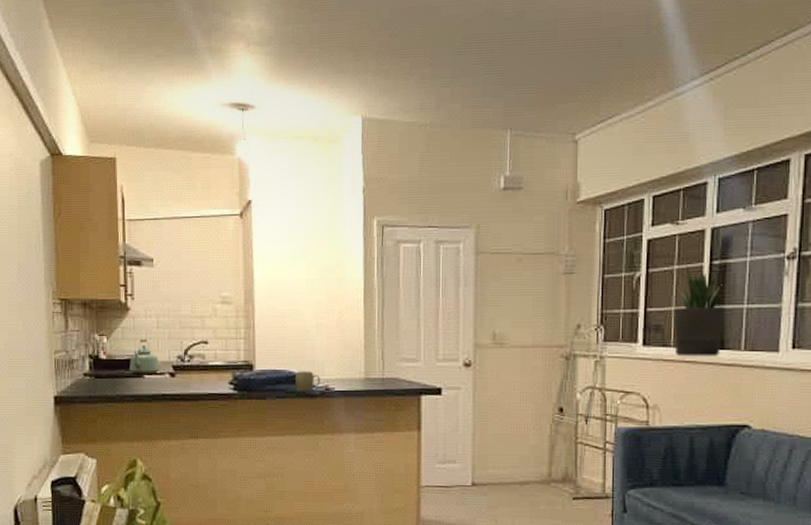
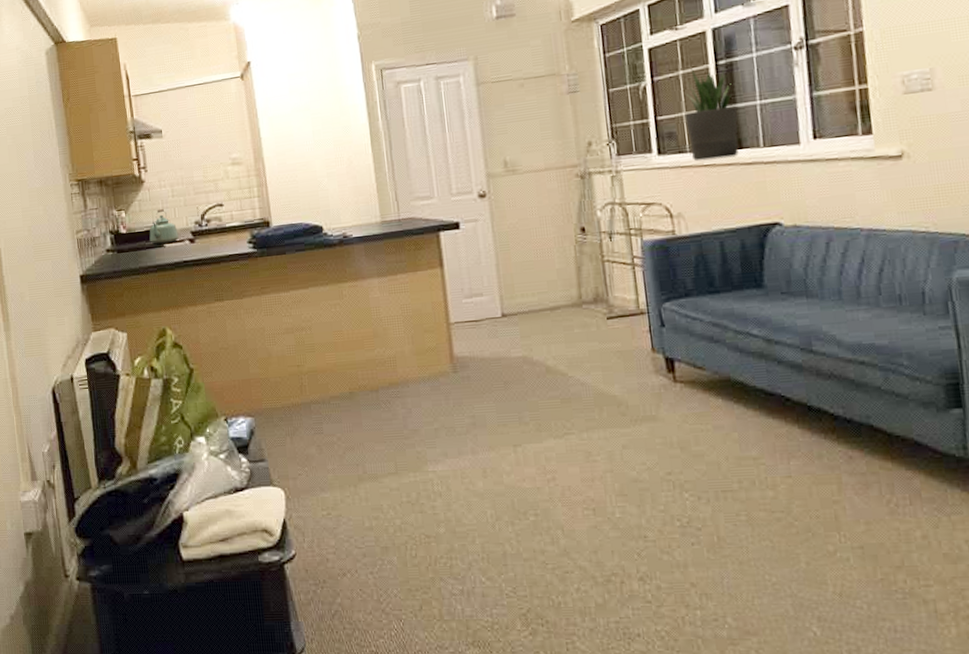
mug: present [295,371,320,391] -> none [312,221,338,243]

